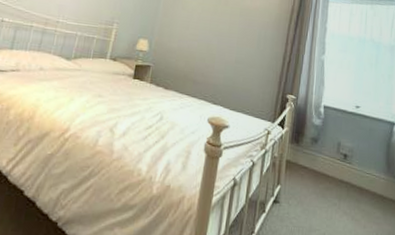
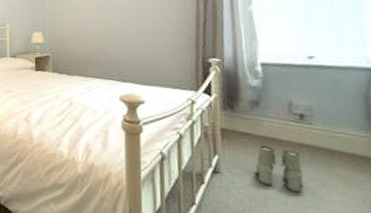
boots: none [306,179,340,225] -> present [255,145,304,193]

